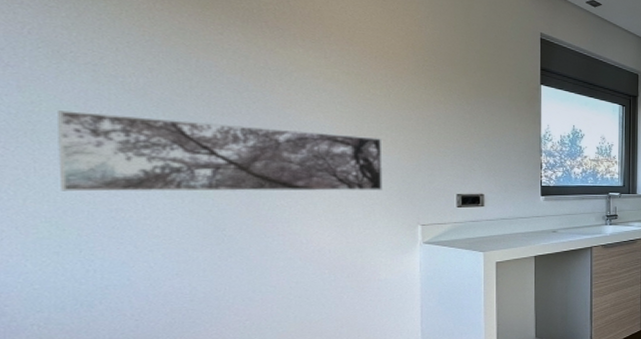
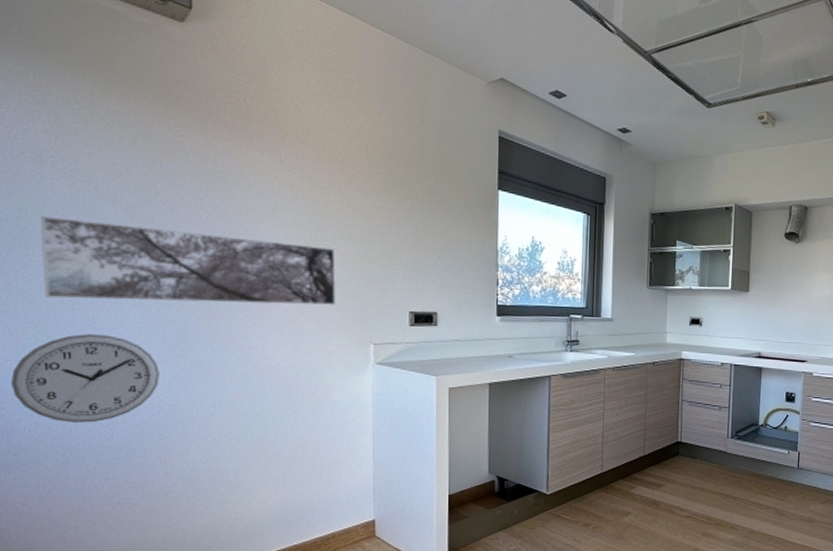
wall clock: none [16,226,192,316] -> present [10,334,159,423]

